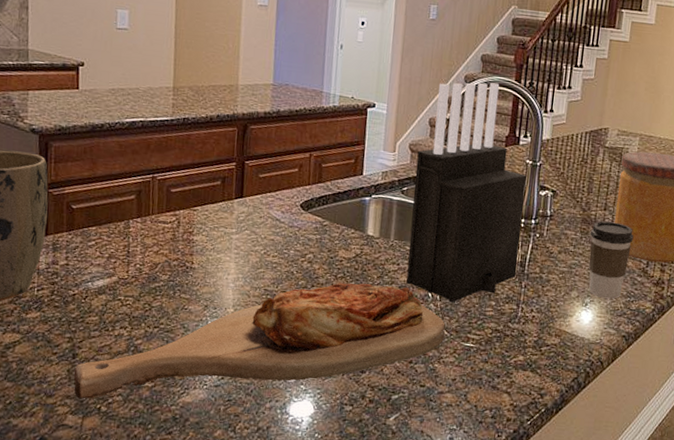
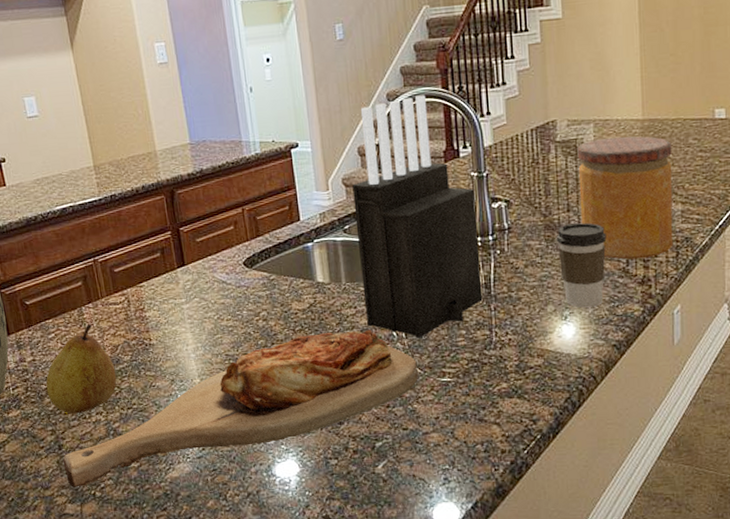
fruit: none [73,238,150,325] -> present [45,324,117,414]

